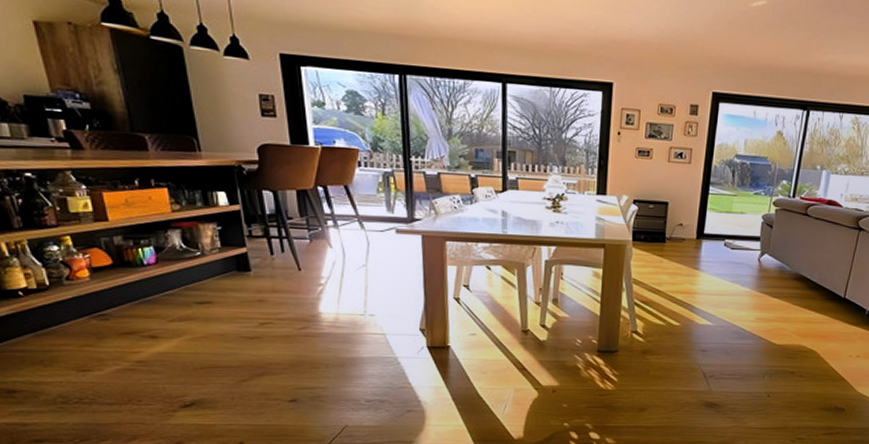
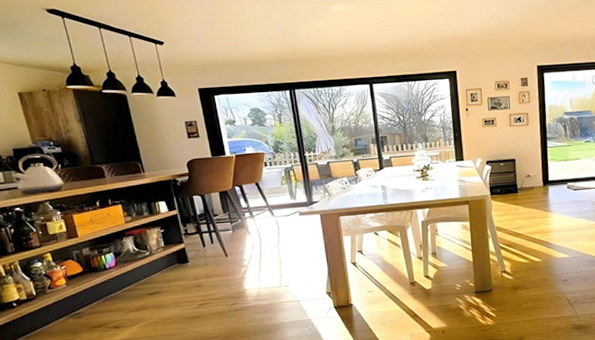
kettle: none [22,105,94,160] -> present [12,153,65,195]

